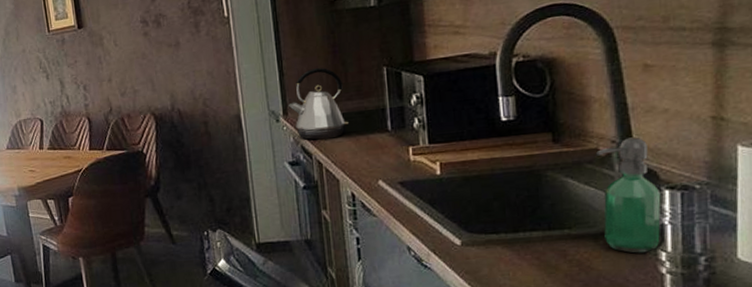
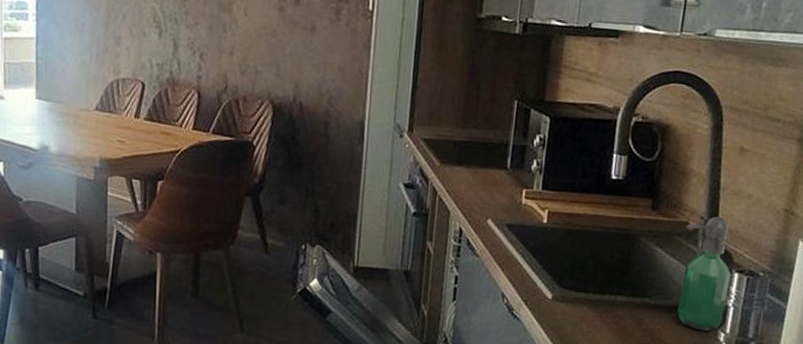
kettle: present [287,67,348,140] -> none [414,86,474,166]

